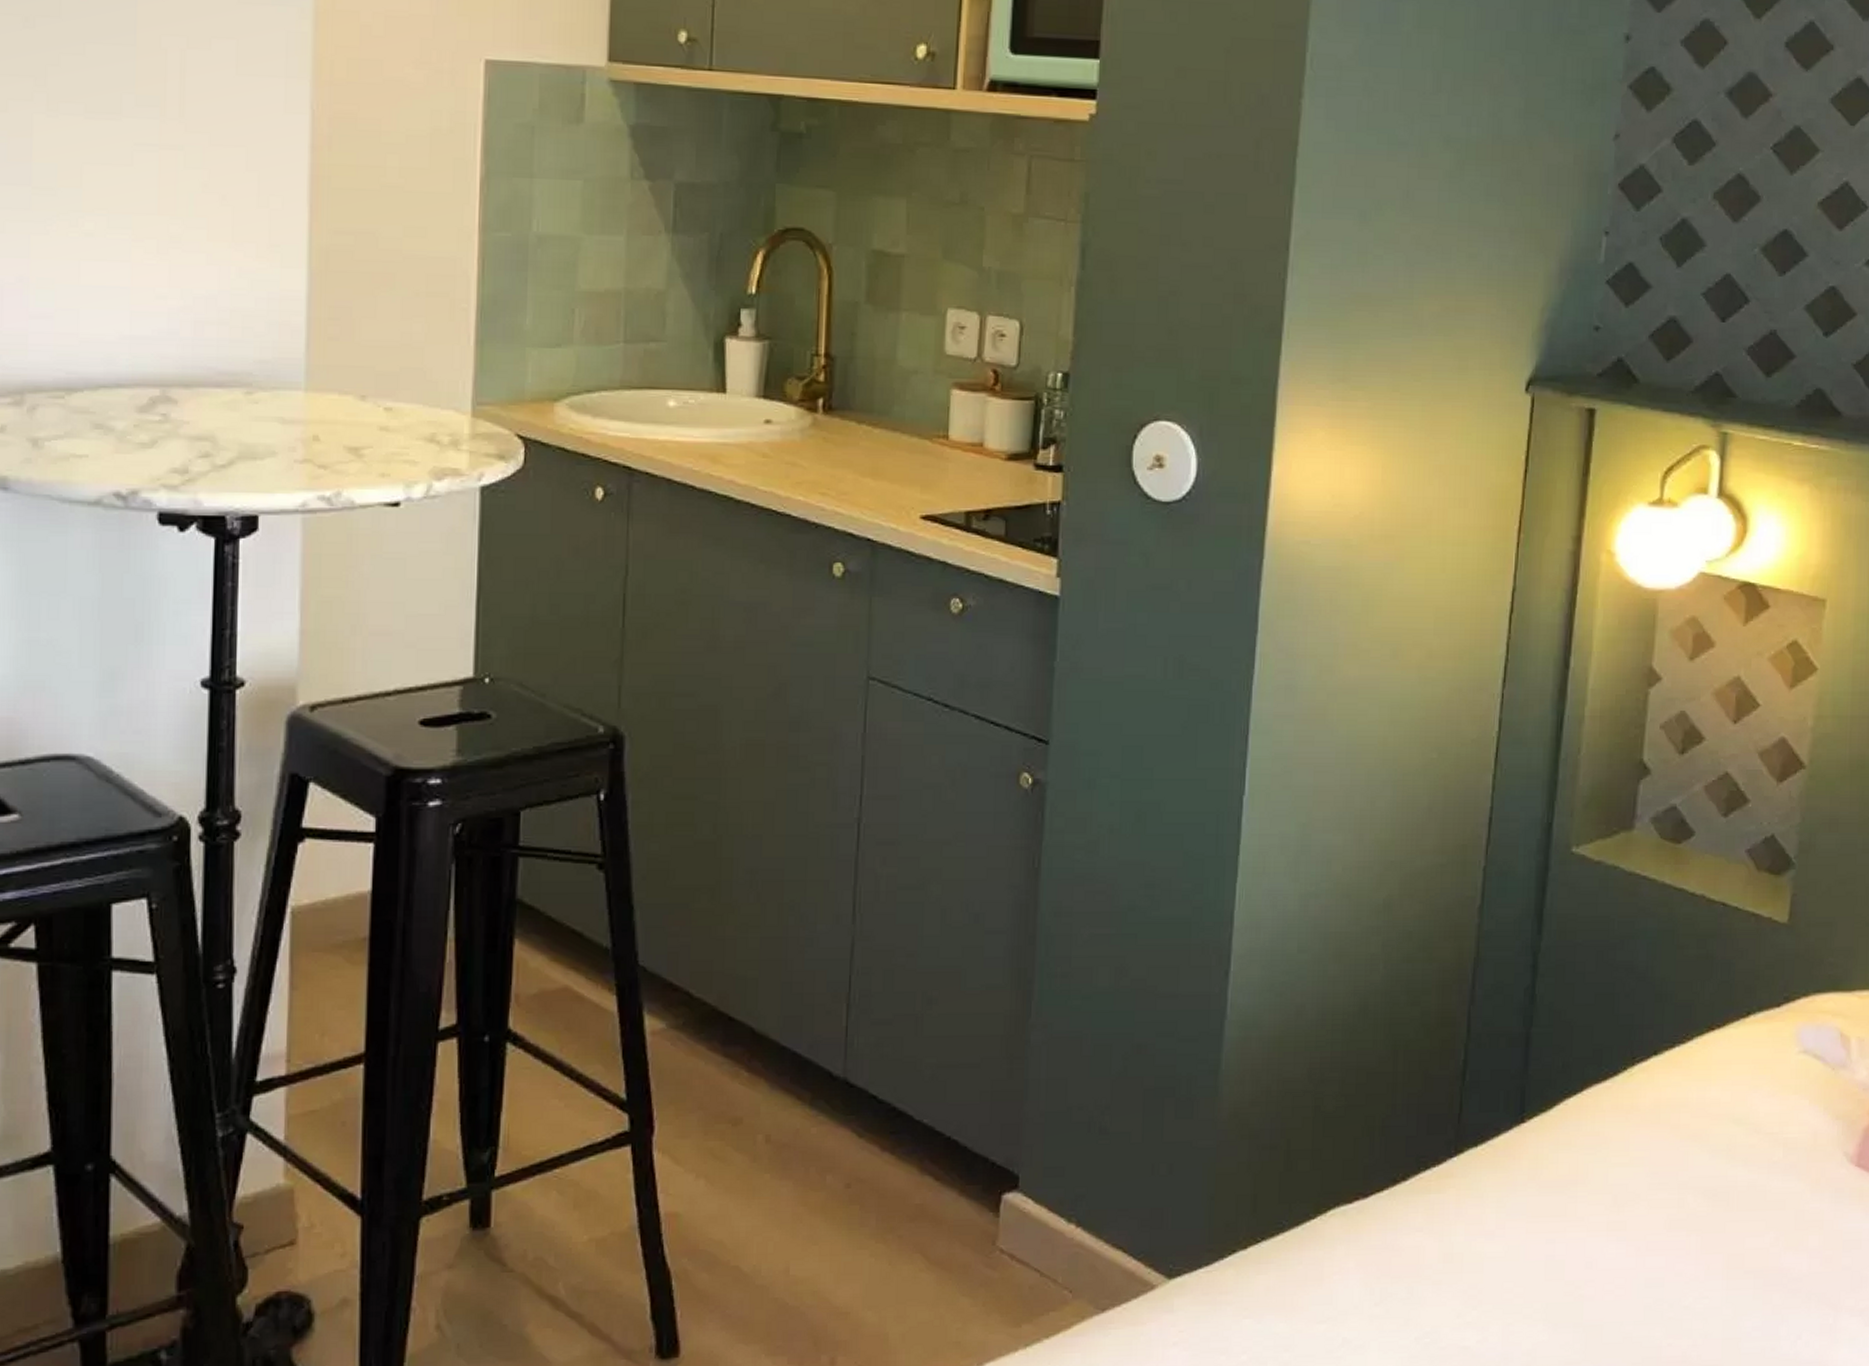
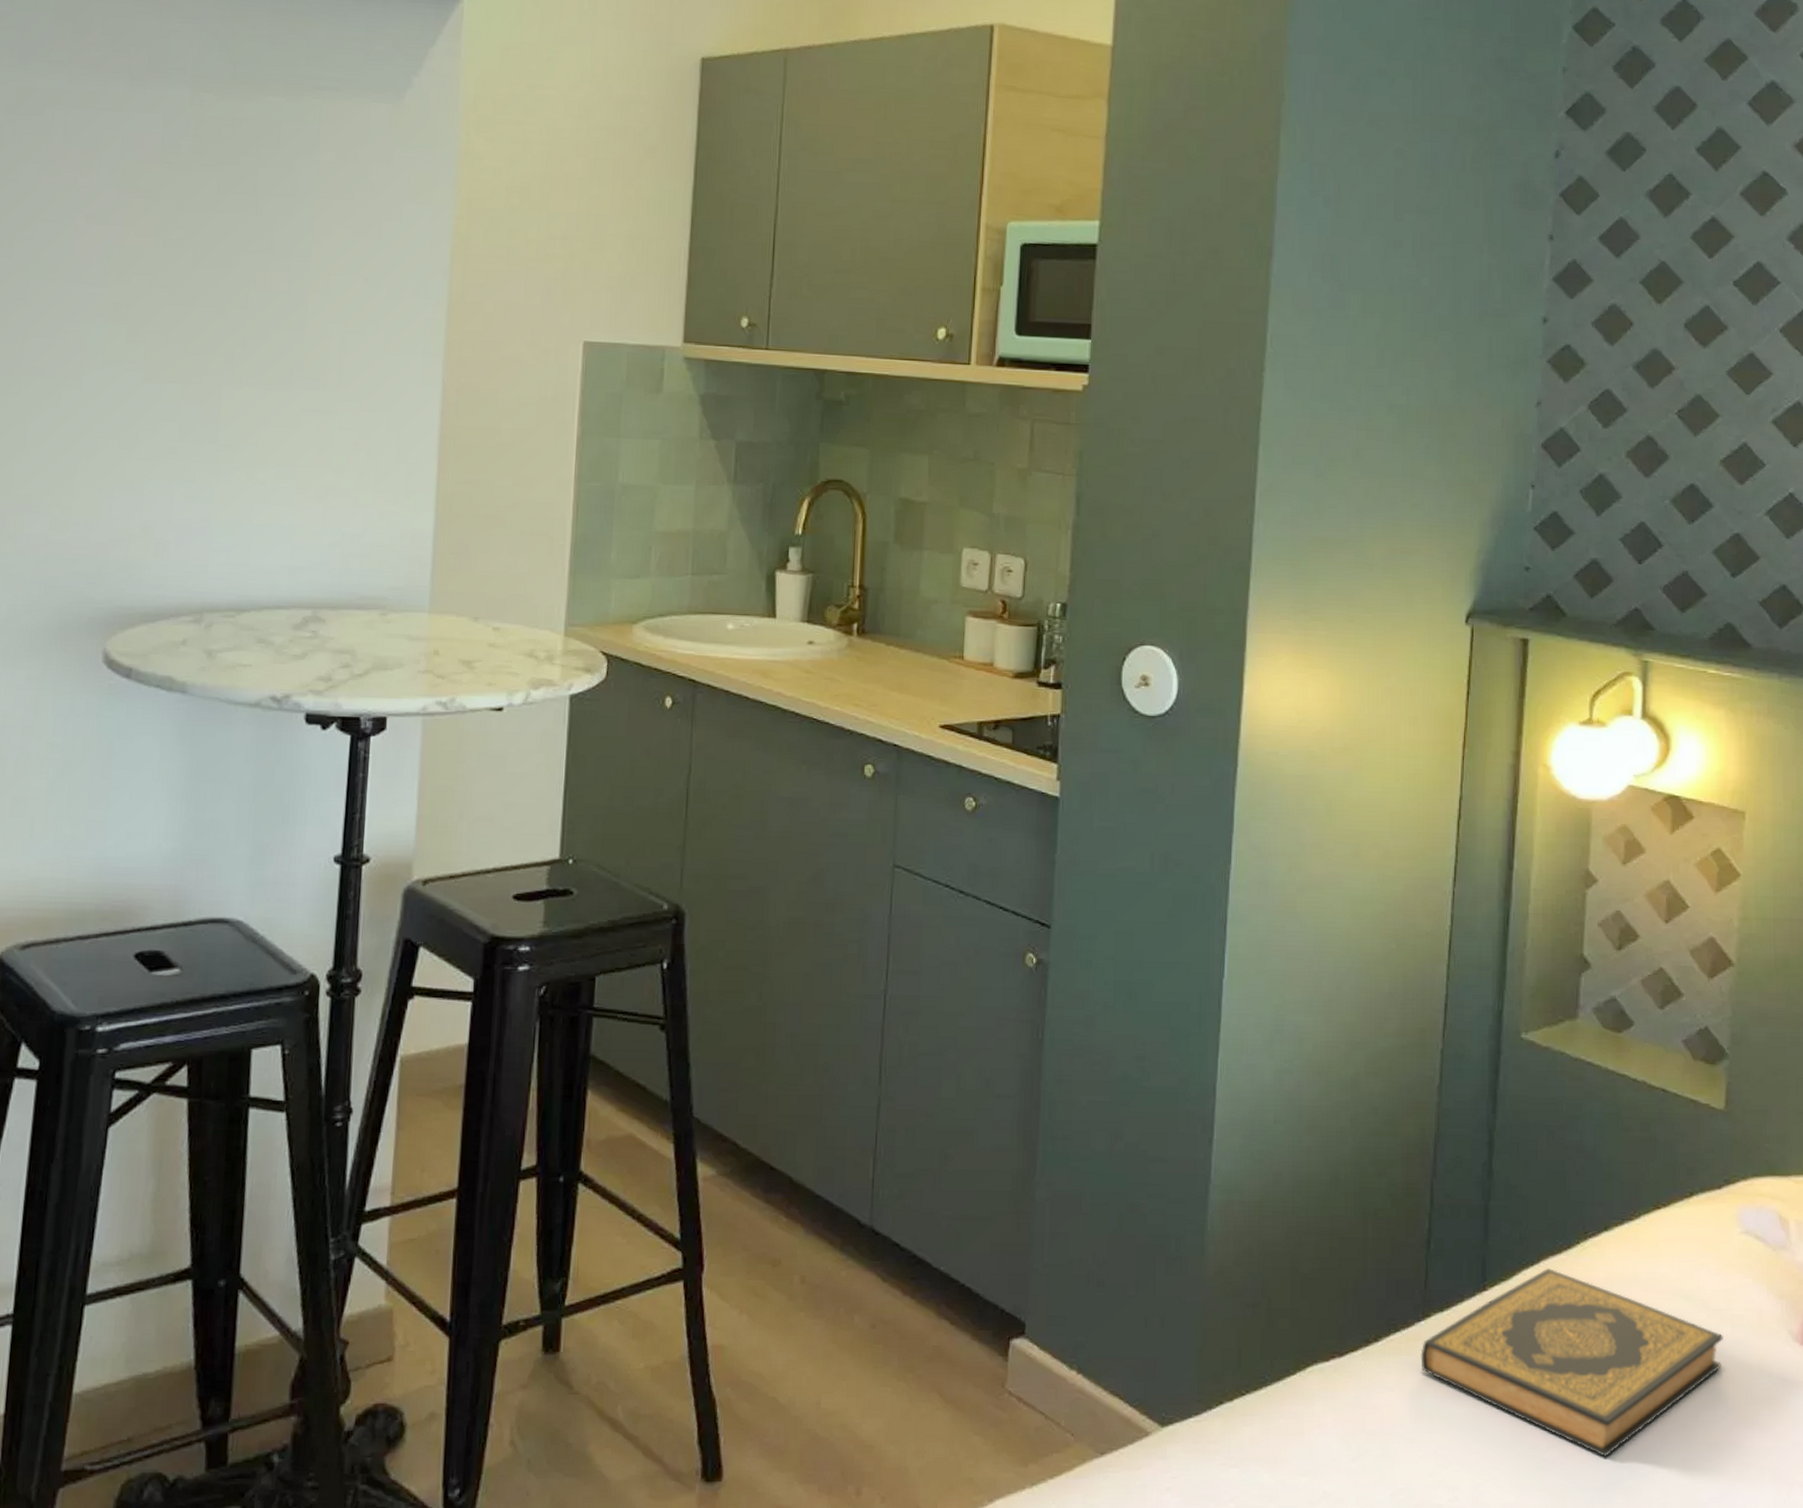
hardback book: none [1451,1097,1775,1290] -> present [1420,1268,1723,1457]

